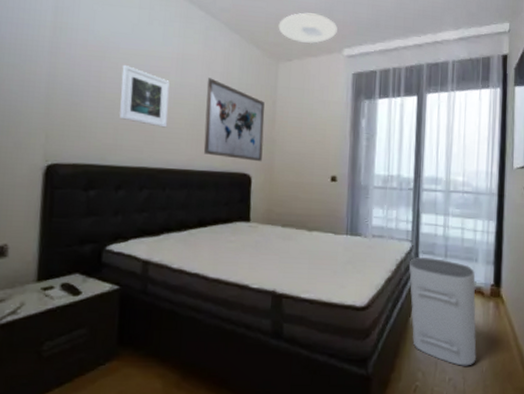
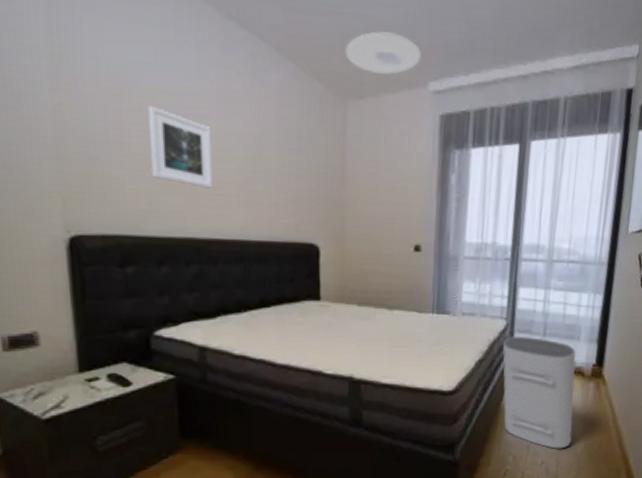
wall art: present [203,77,265,162] -> none [258,122,333,229]

